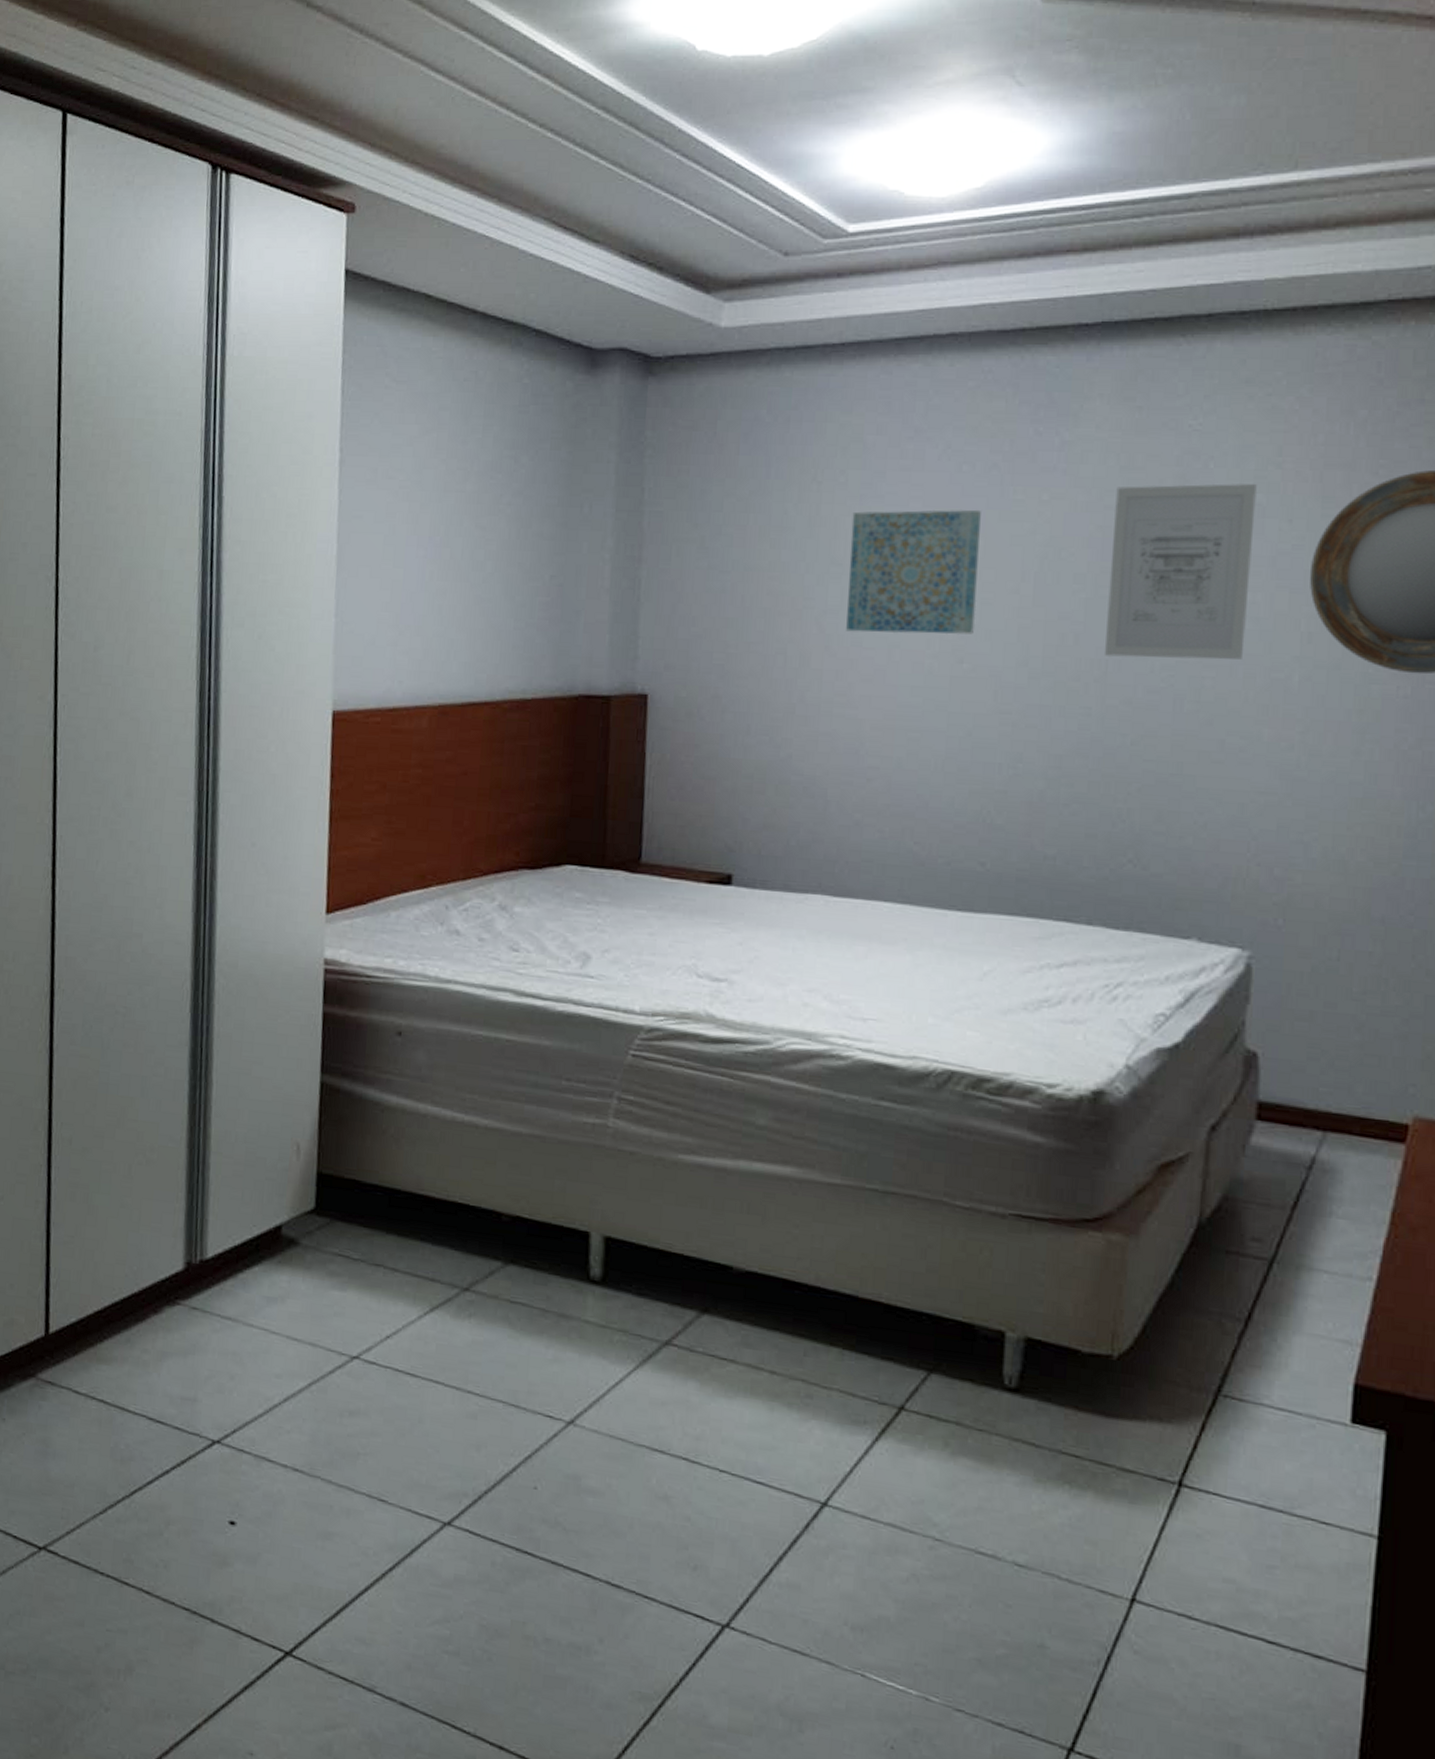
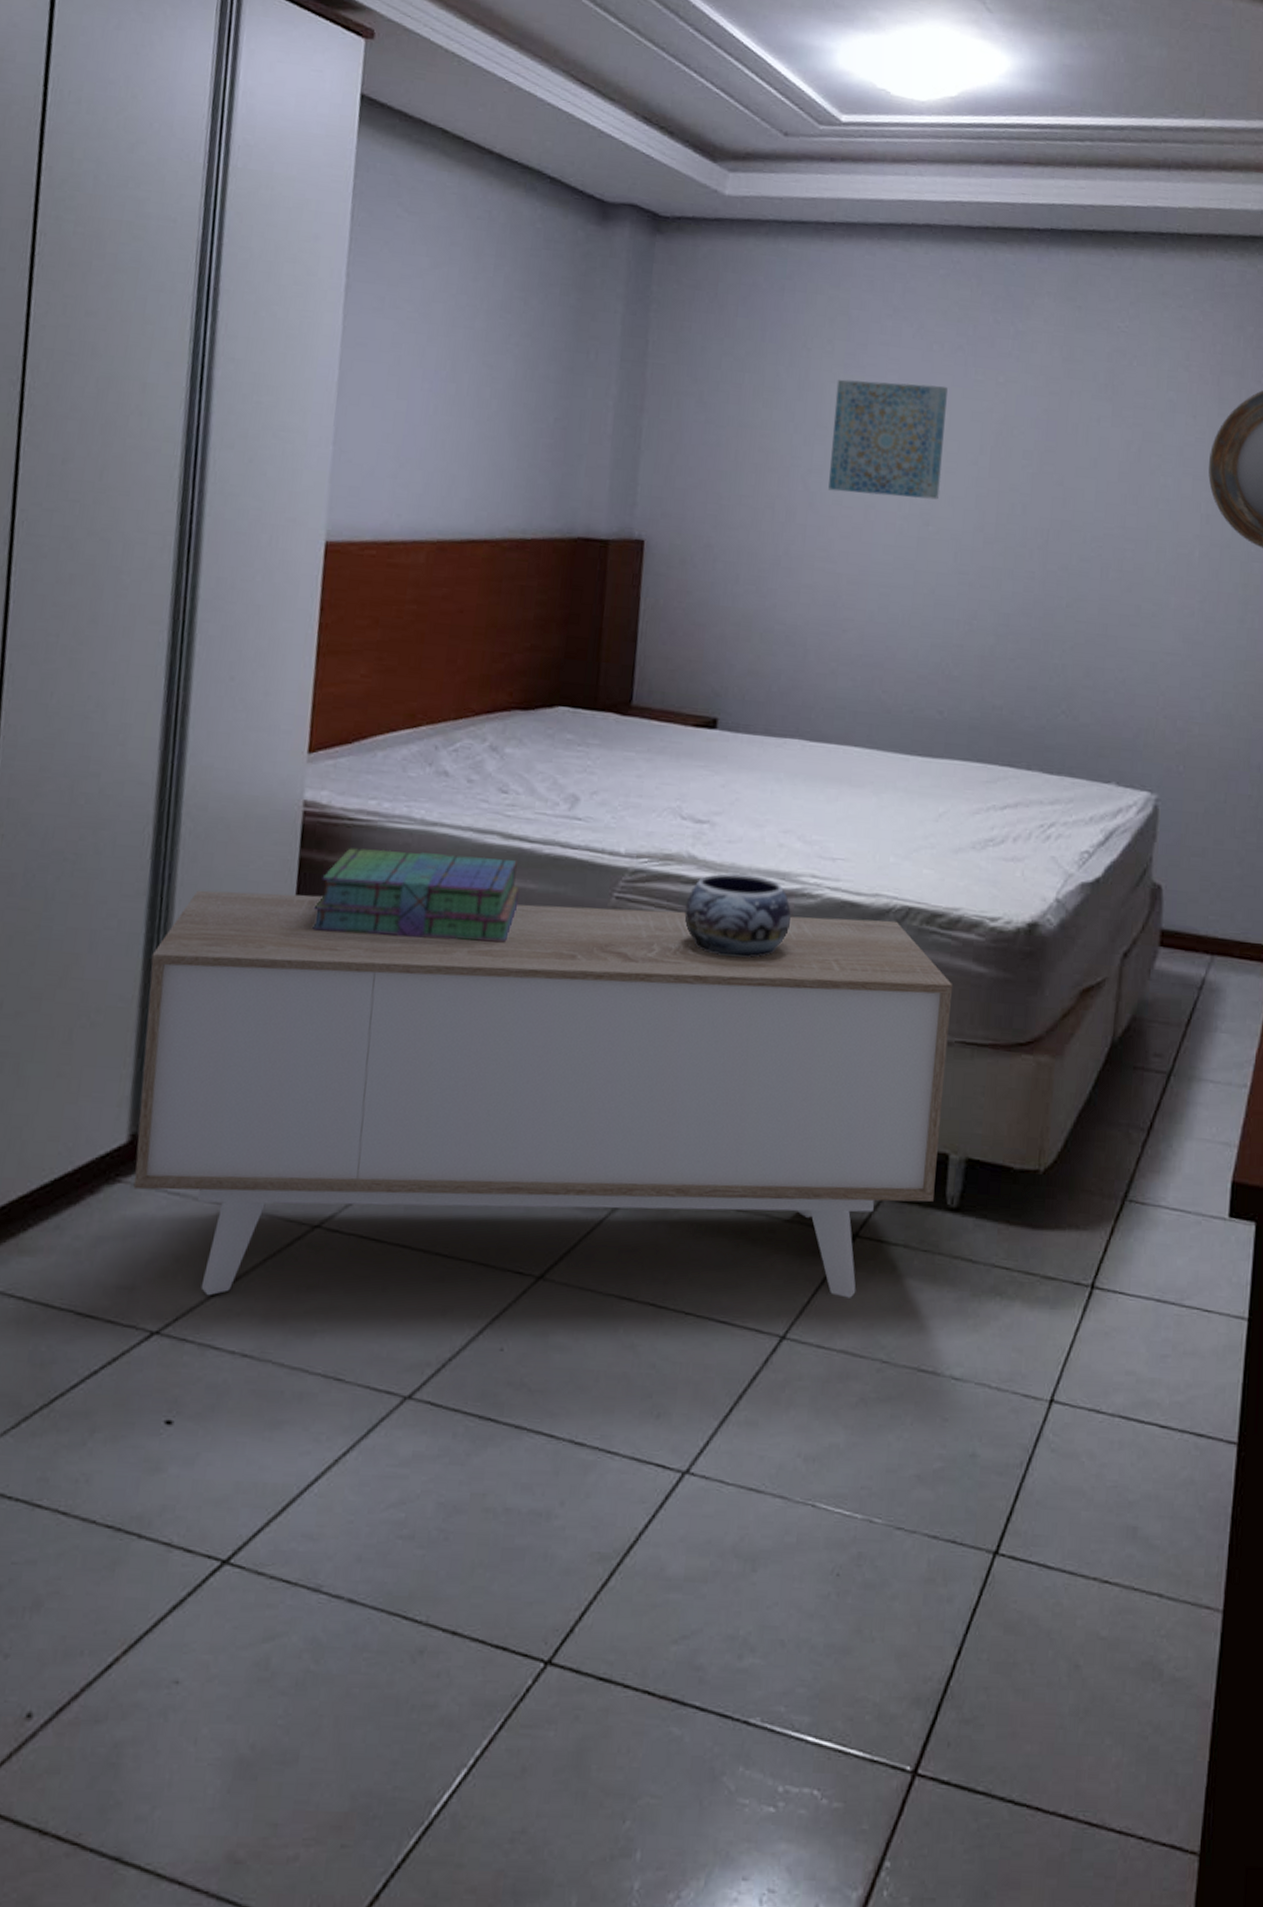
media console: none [190,1041,1005,1472] -> present [133,890,953,1298]
stack of books: none [338,1004,535,1097] -> present [312,848,520,942]
decorative bowl: none [704,1033,819,1119] -> present [684,873,791,958]
wall art: present [1105,484,1257,660] -> none [1047,375,1169,535]

